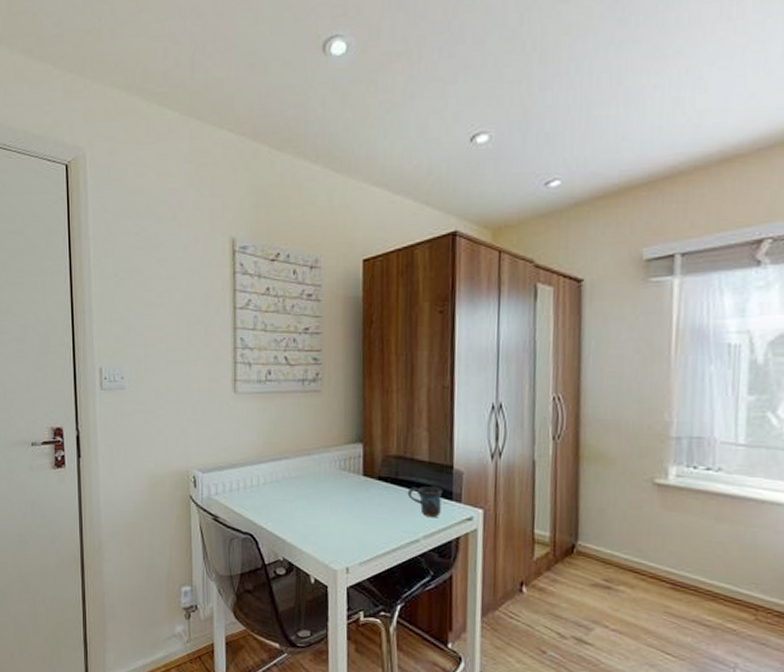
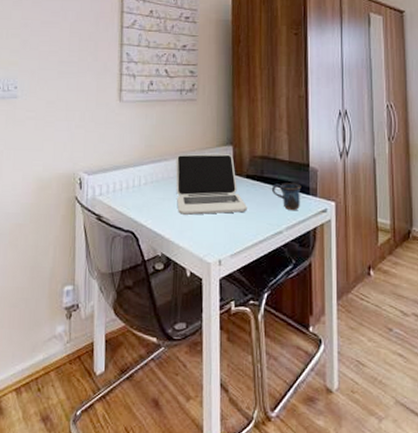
laptop: none [297,451,379,519] -> present [175,153,247,215]

